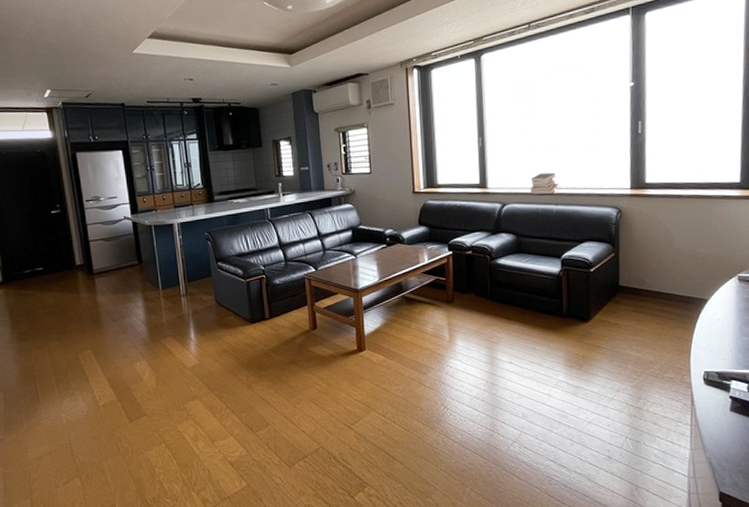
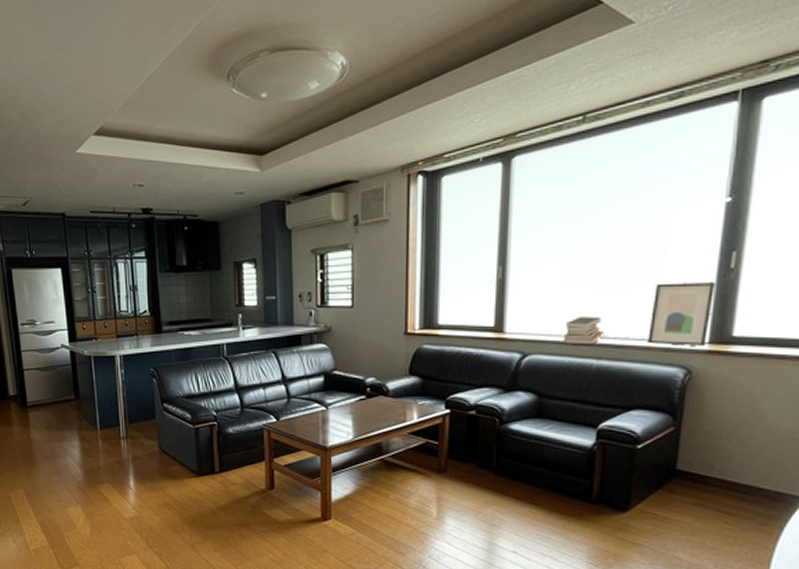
picture frame: none [589,143,631,192] -> present [648,281,716,346]

